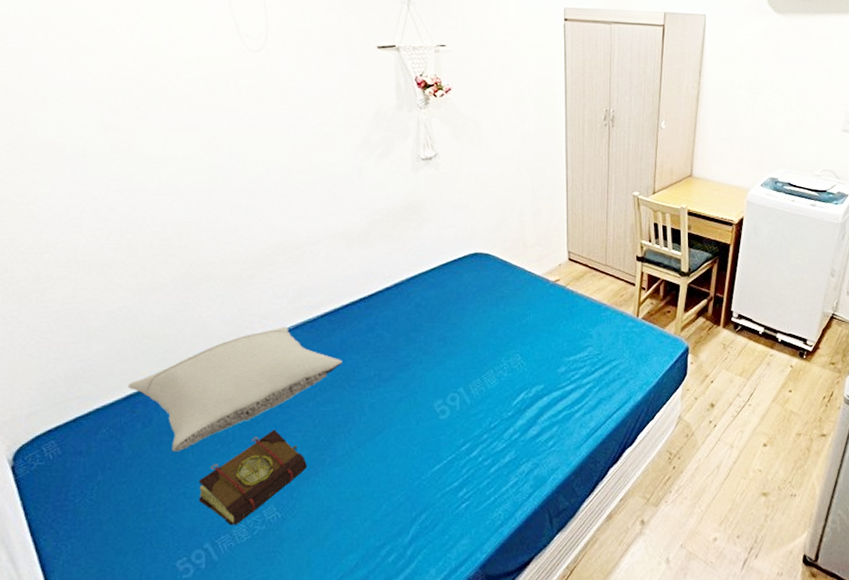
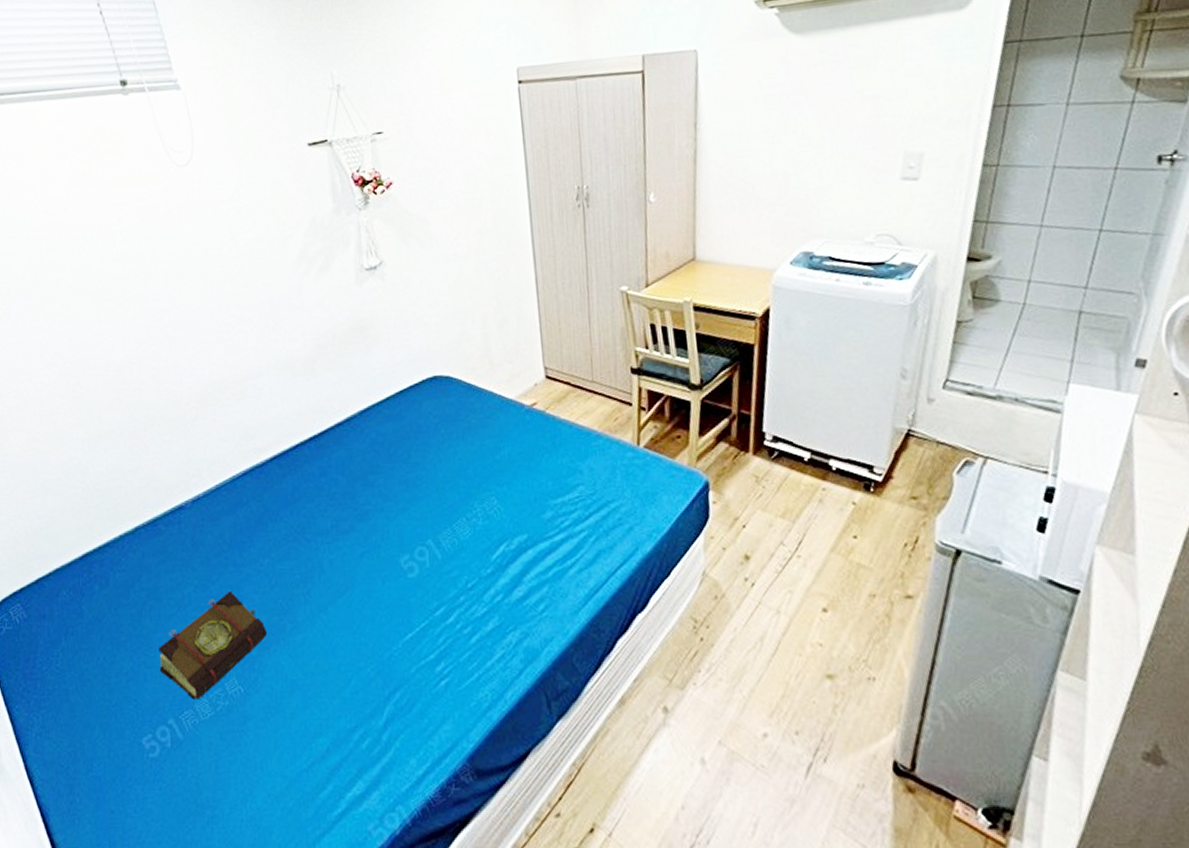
pillow: present [127,326,342,452] -> none [83,472,296,616]

